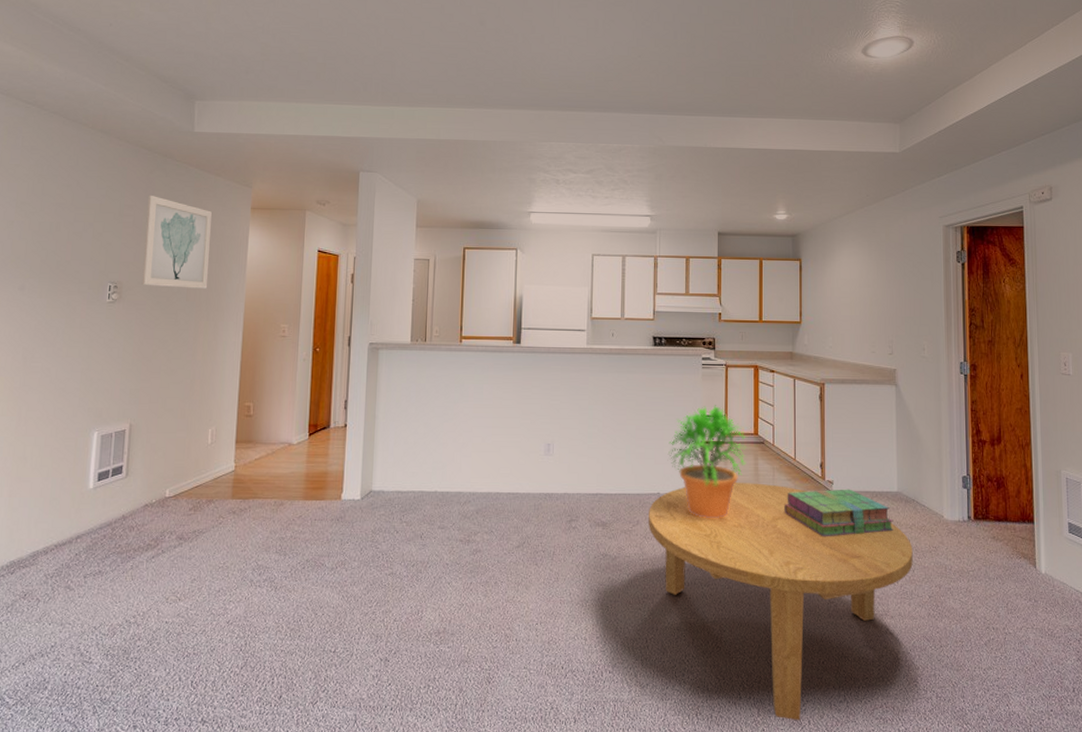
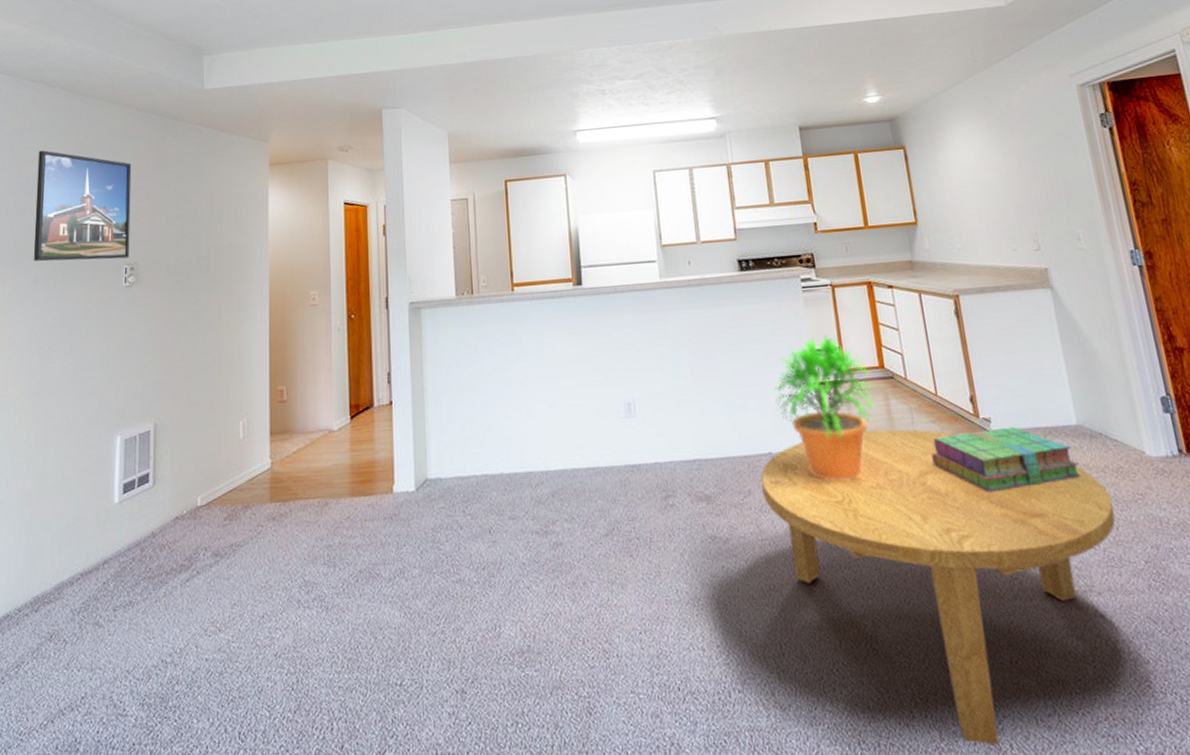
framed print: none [20,169,120,277] -> present [33,150,132,262]
wall art: present [141,194,212,289] -> none [159,162,229,264]

